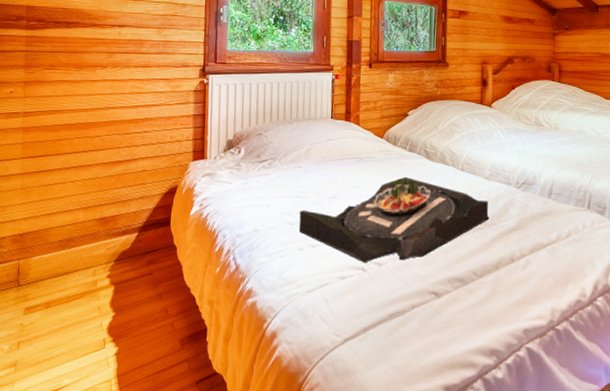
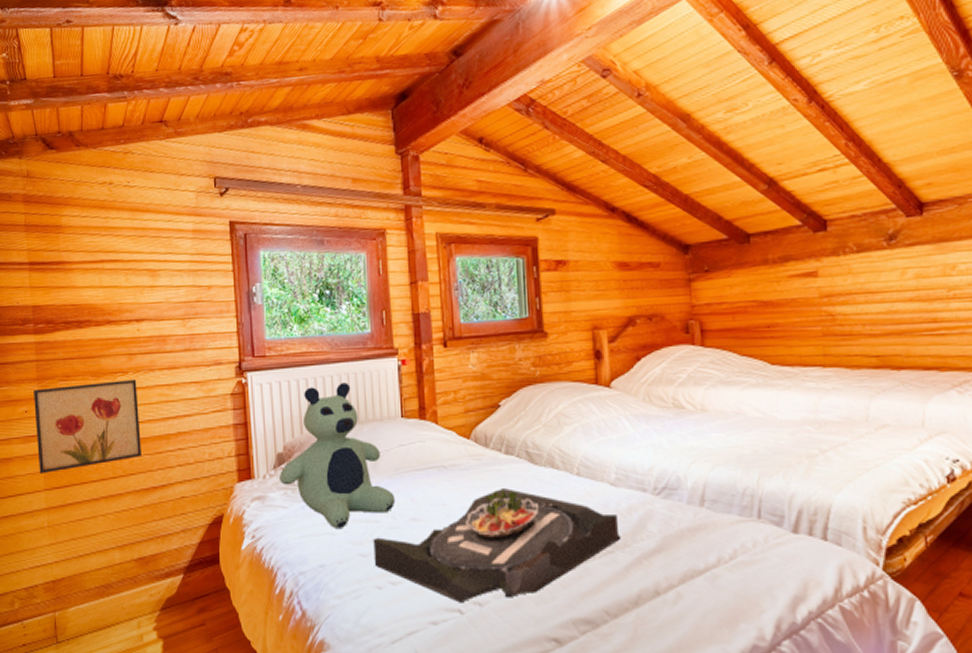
wall art: none [18,72,114,145] -> present [34,378,143,475]
bear: none [228,88,321,201] -> present [280,382,396,528]

